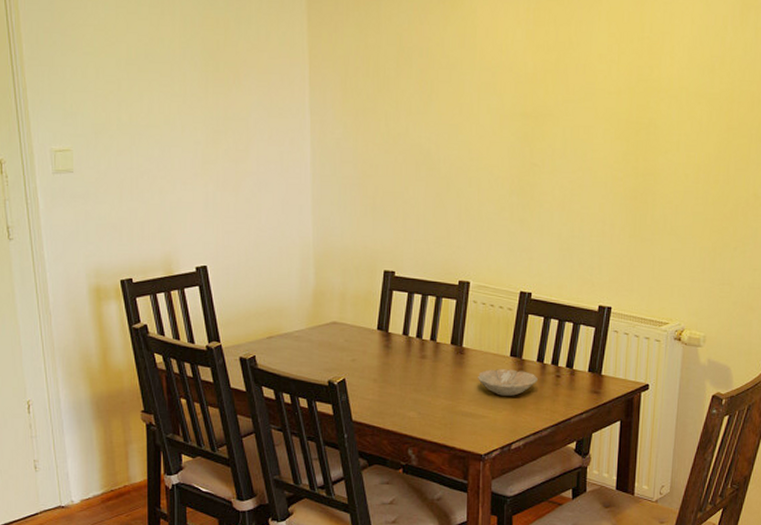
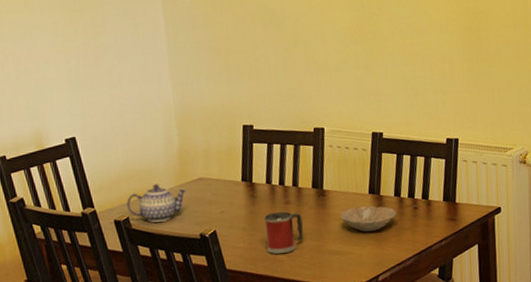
teapot: none [254,324,319,364] -> present [126,184,187,223]
mug: none [396,366,437,411] -> present [263,211,304,255]

